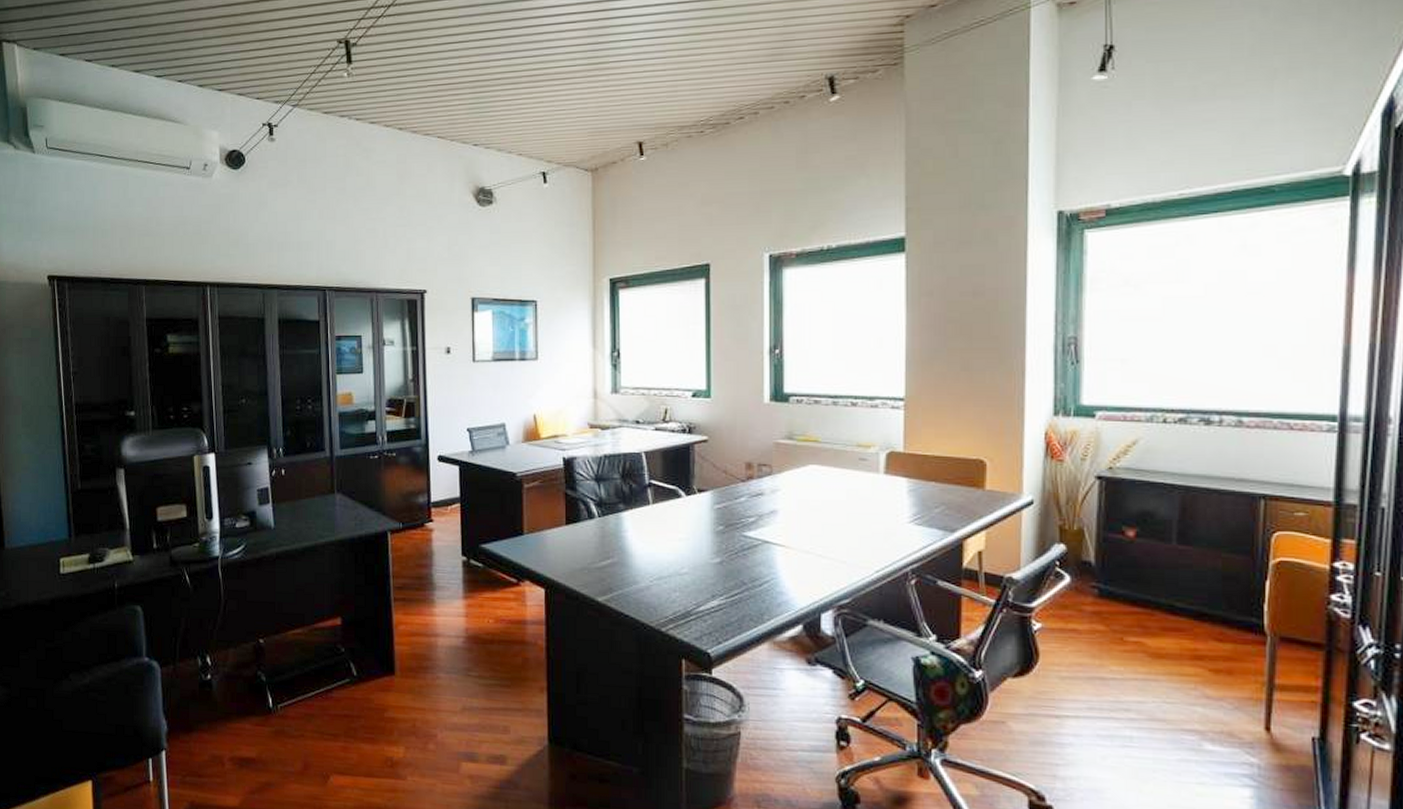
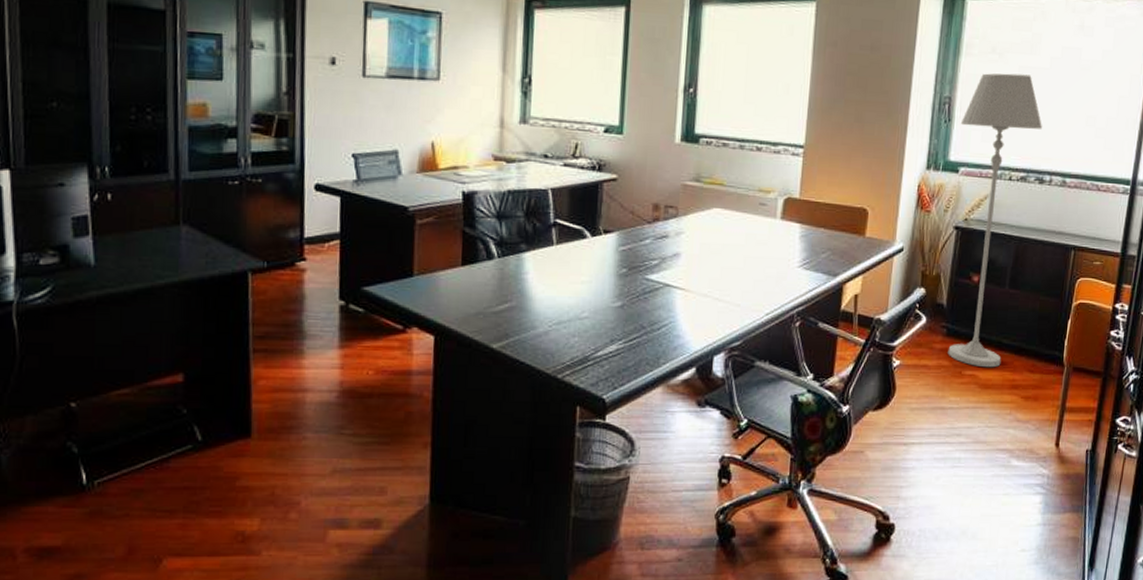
floor lamp: none [1093,305,1201,635] -> present [948,73,1042,368]

